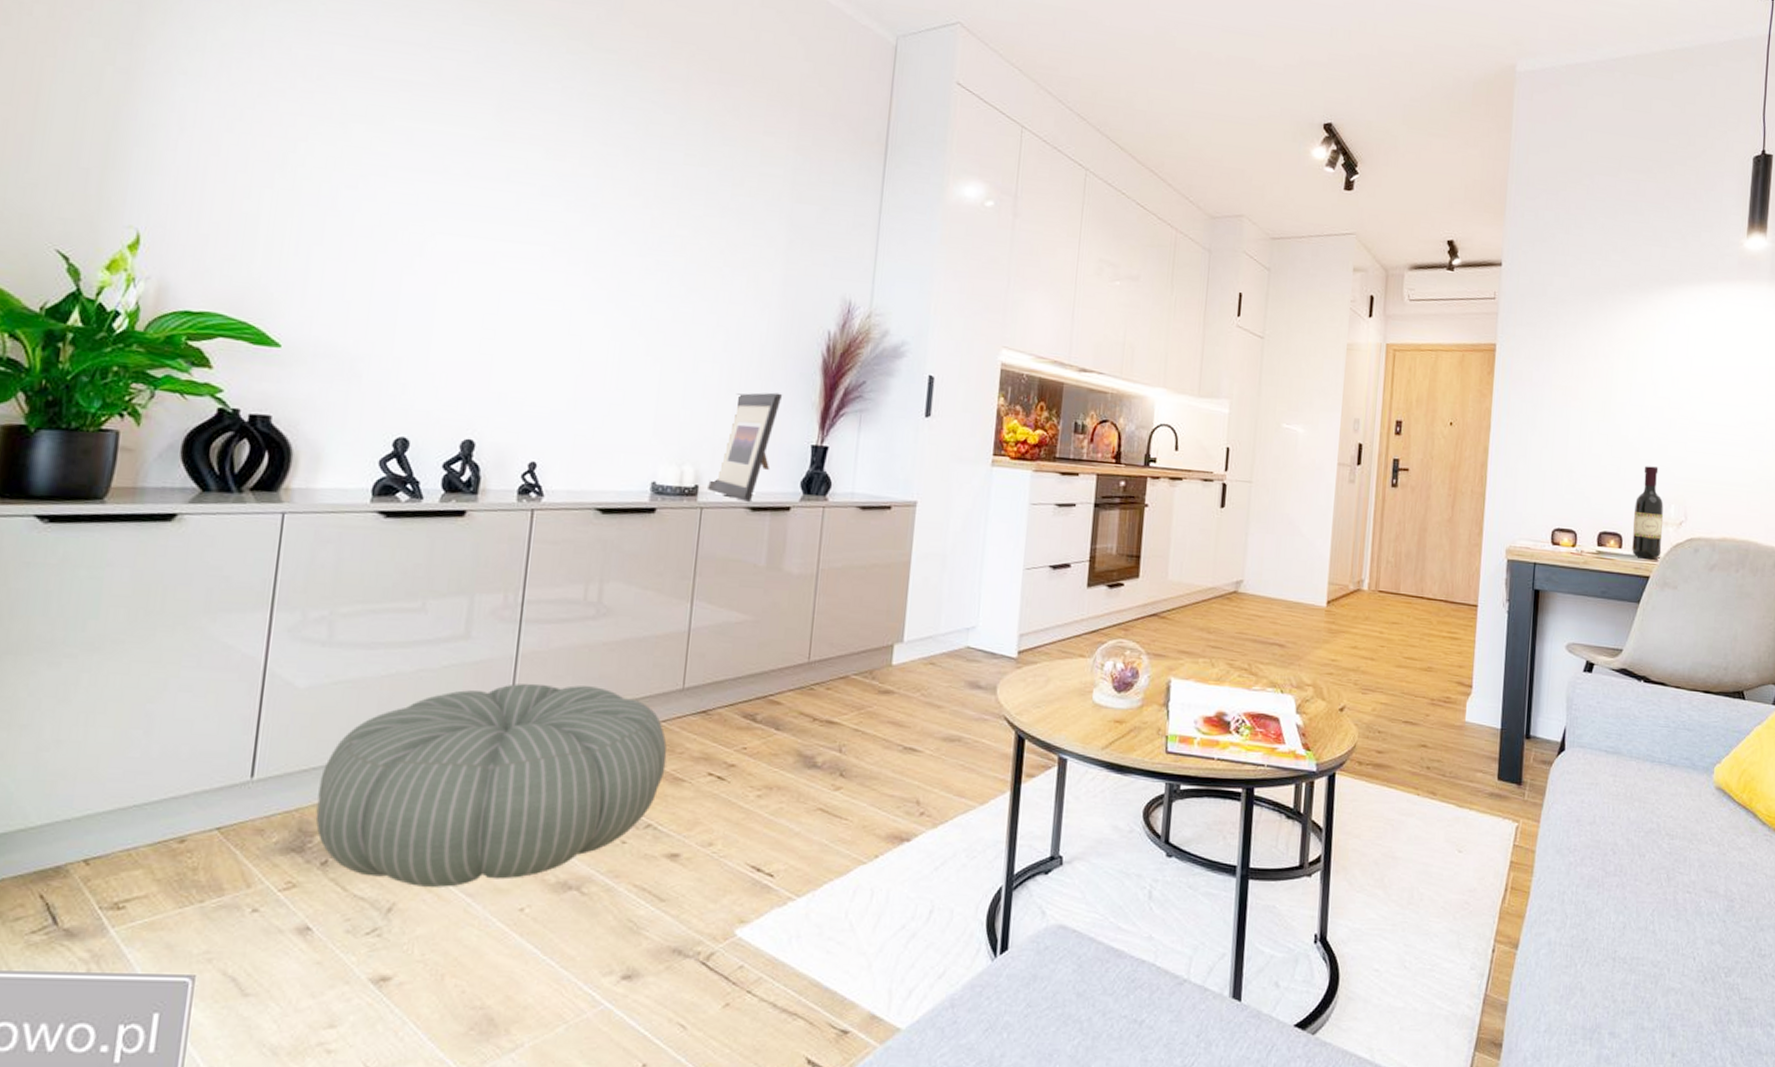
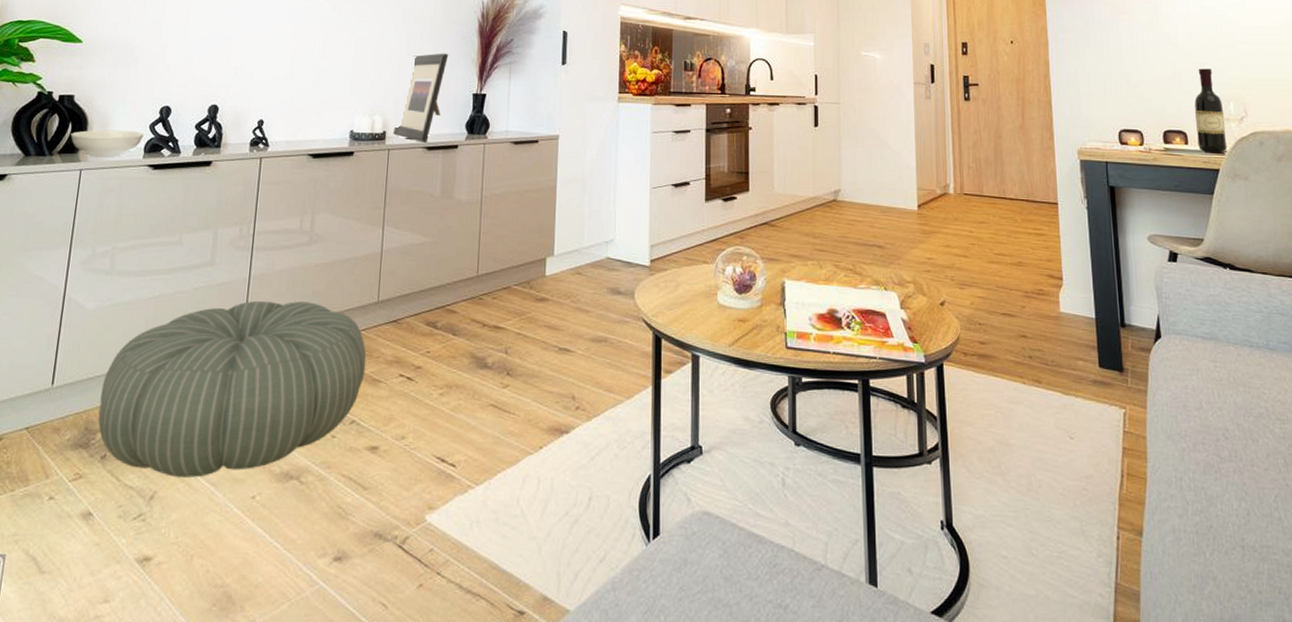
bowl: none [267,462,372,499] -> present [70,129,144,158]

